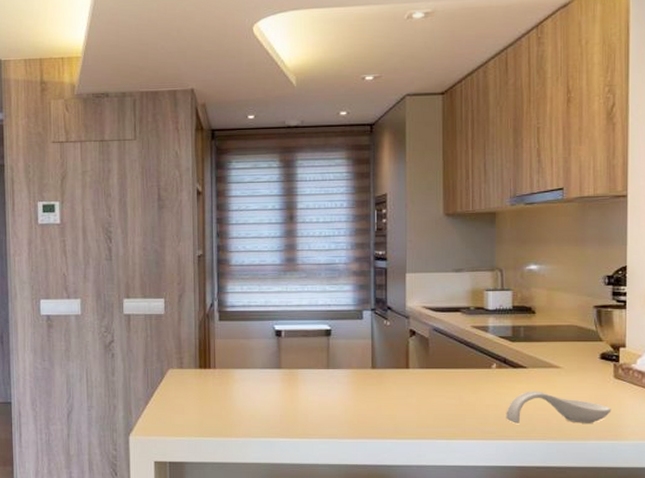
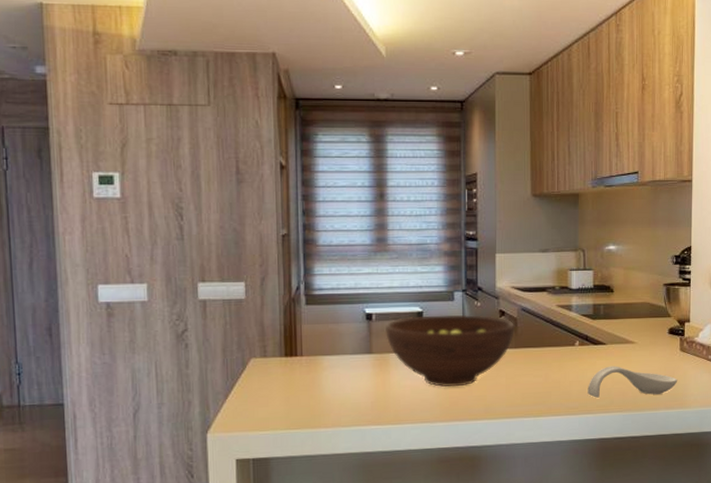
fruit bowl: none [294,333,427,405] -> present [386,314,516,387]

